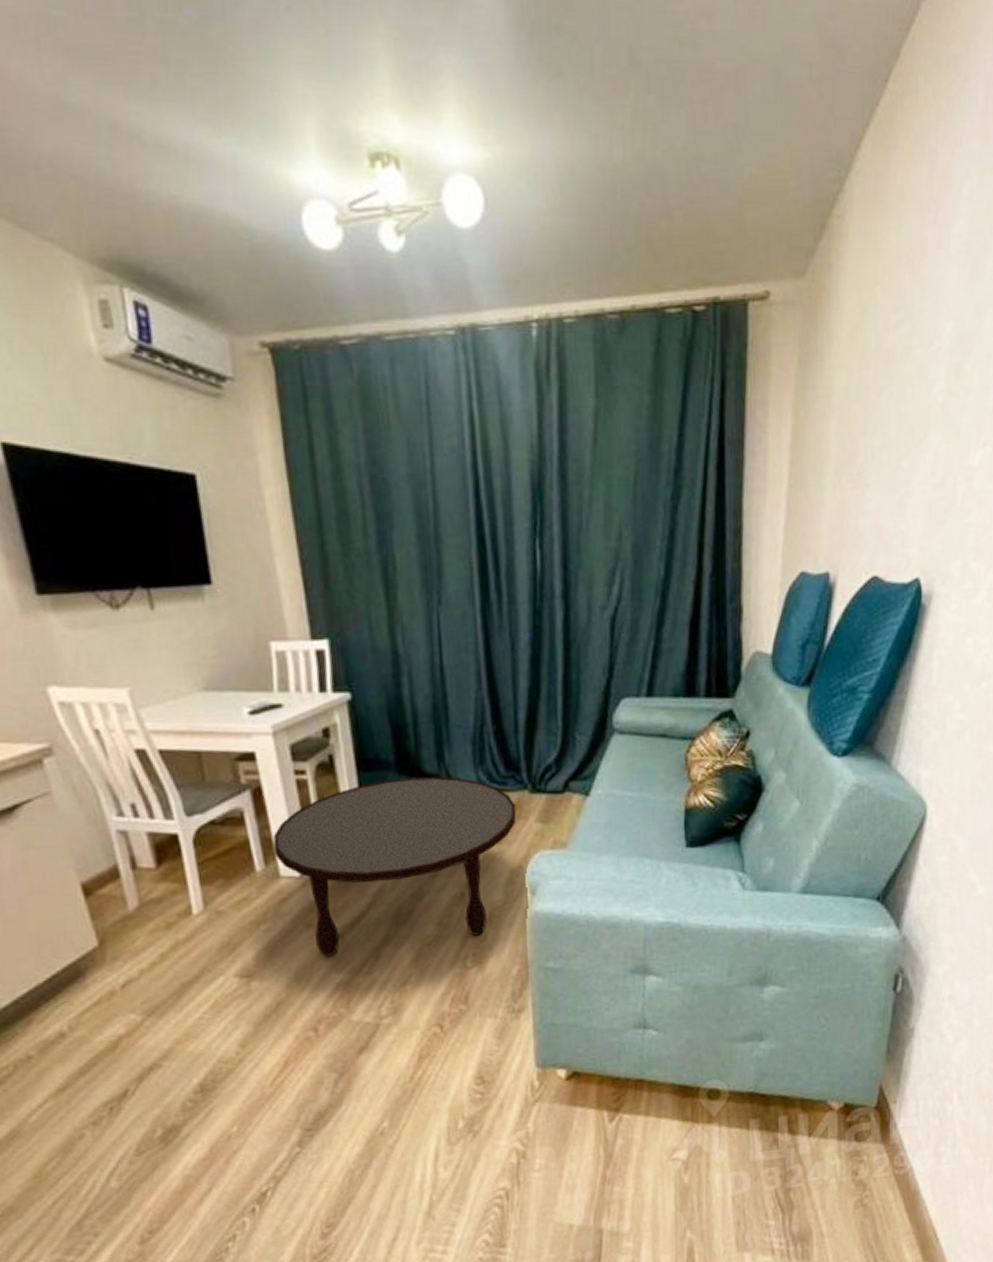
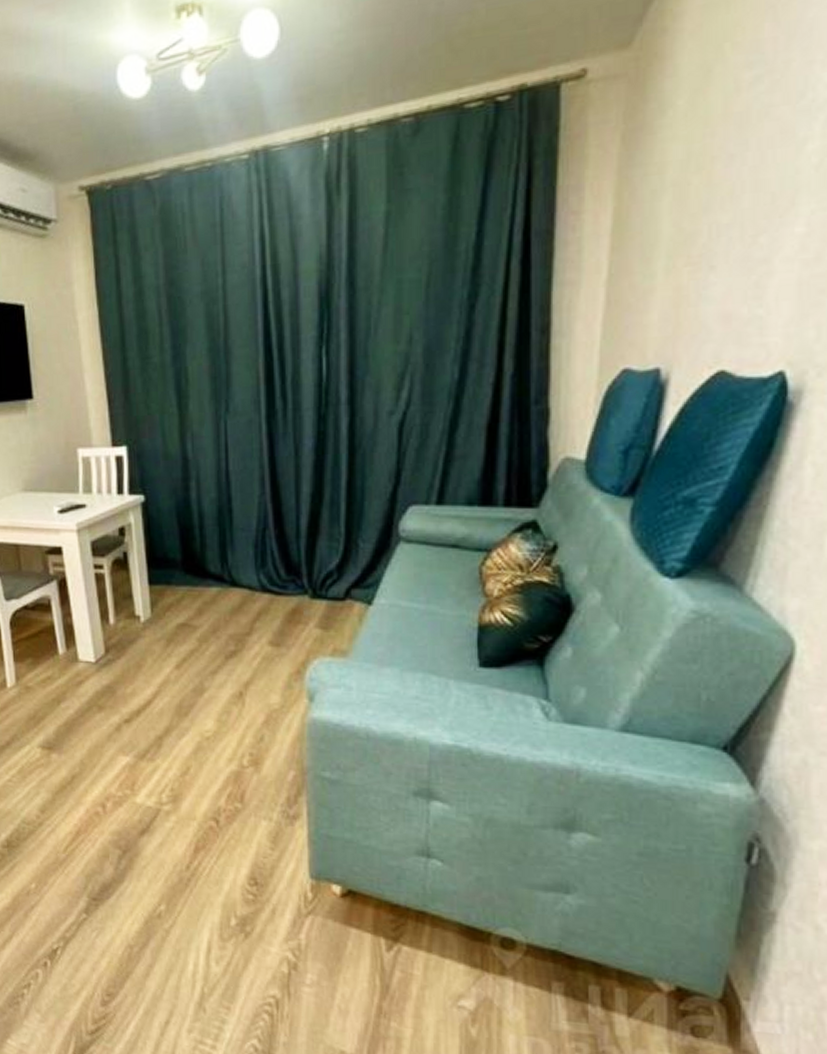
coffee table: present [273,776,517,956] -> none [74,577,296,739]

